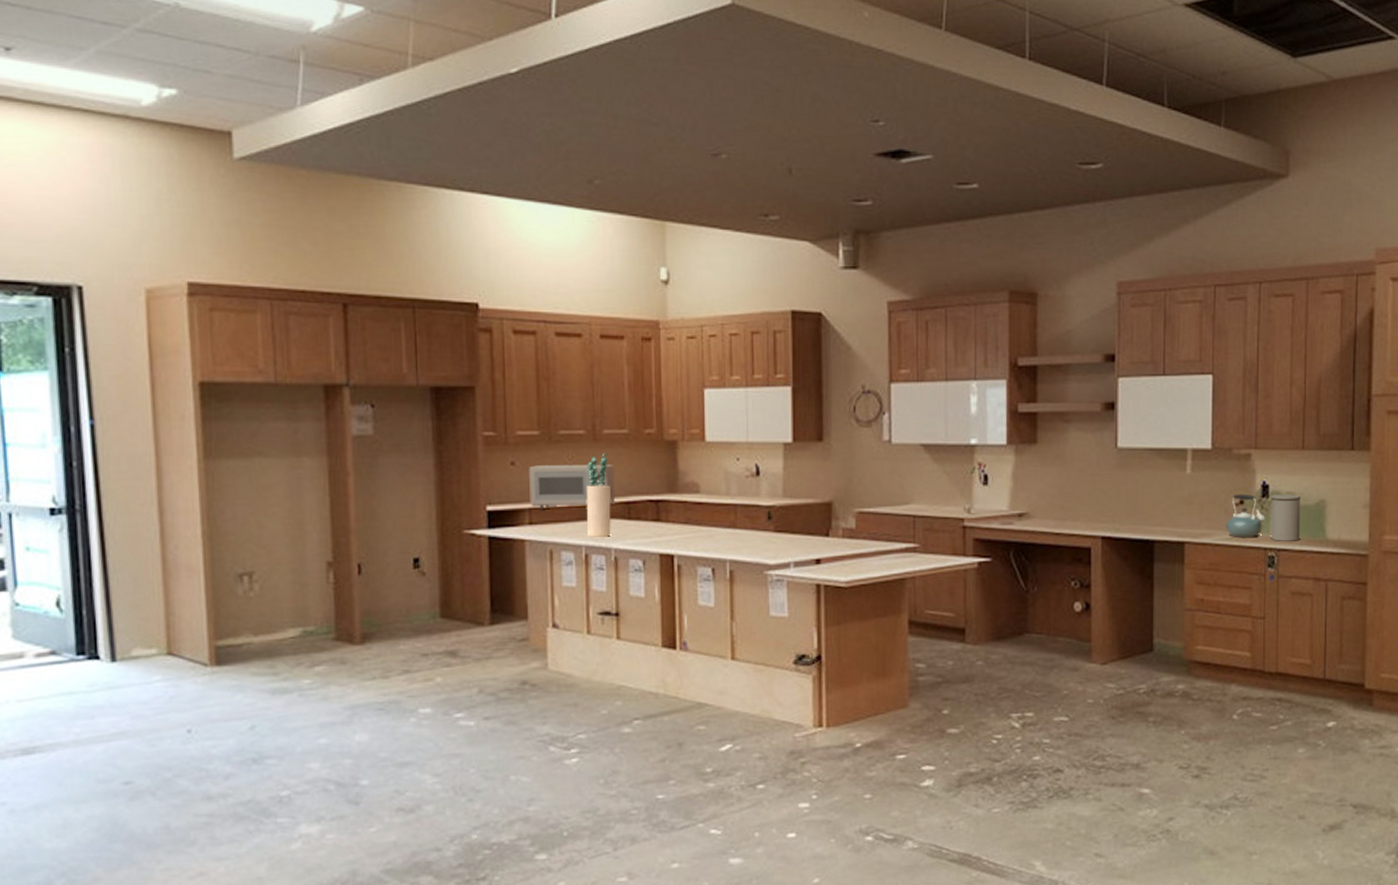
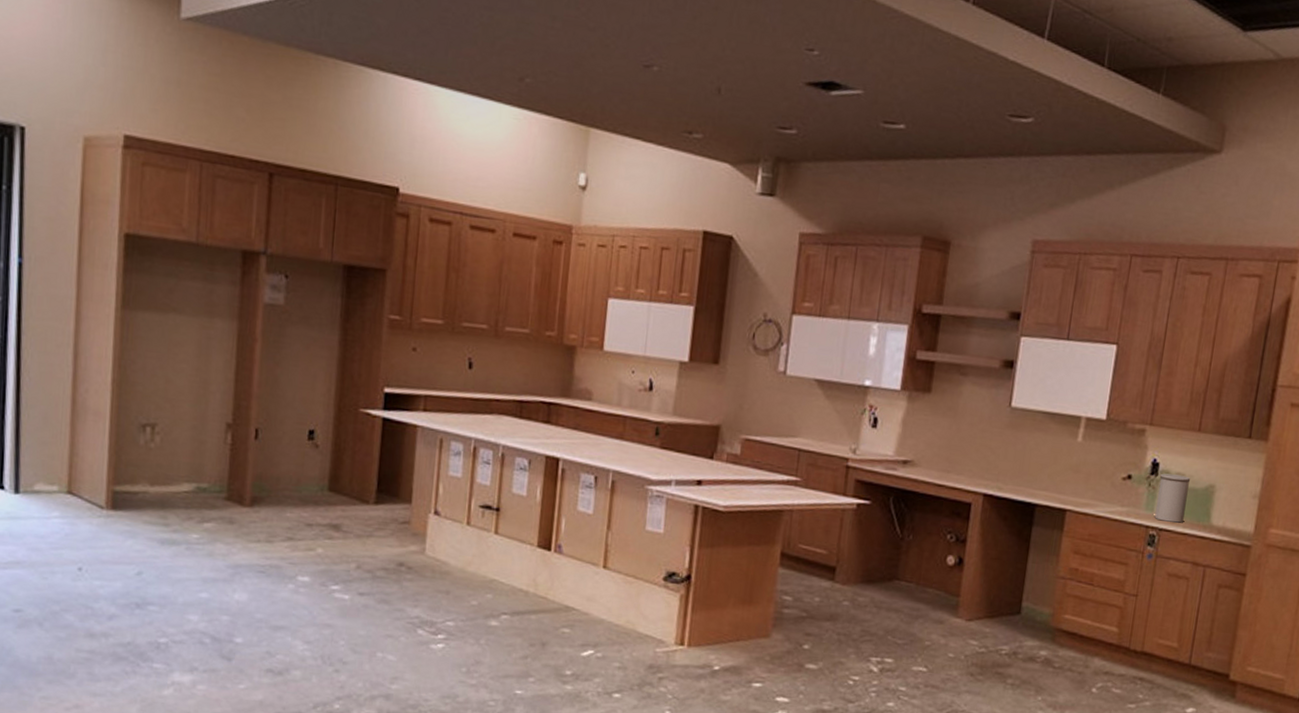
microwave: present [529,465,615,510] -> none [426,354,512,404]
vase: present [586,450,611,537] -> none [477,347,507,433]
kettle: present [1226,494,1265,538] -> none [1110,468,1152,514]

